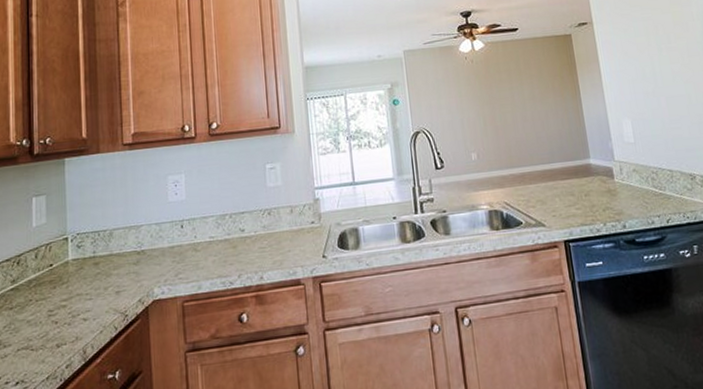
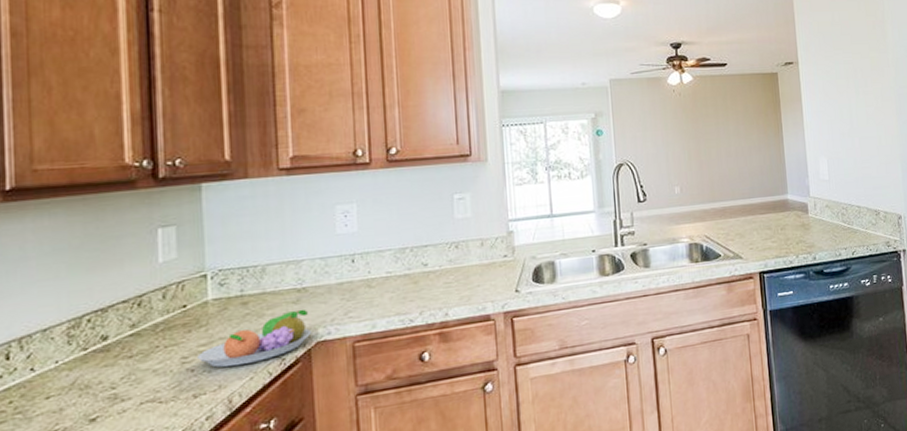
fruit bowl: none [60,270,149,321] -> present [197,309,312,368]

